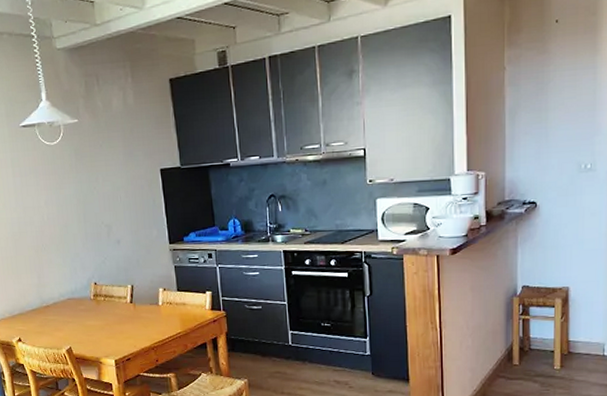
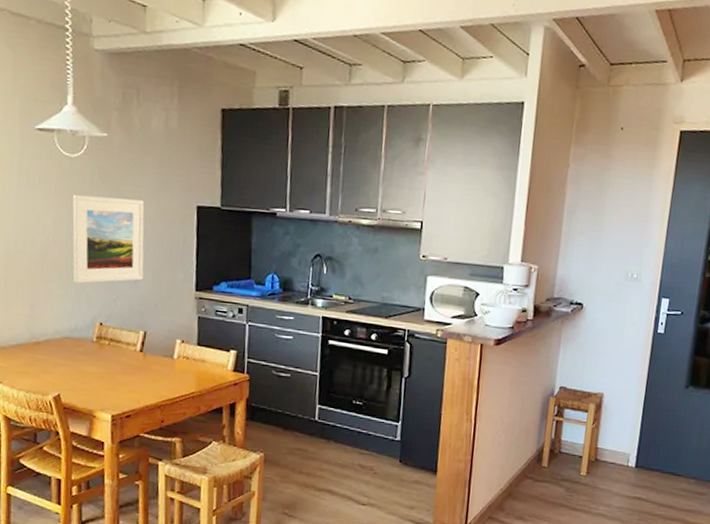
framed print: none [58,171,124,252] -> present [72,194,145,284]

